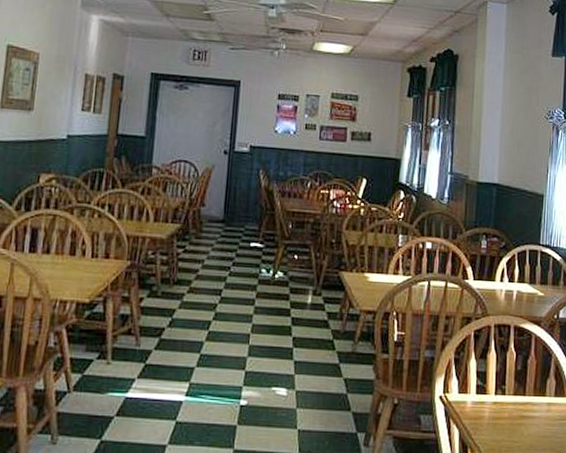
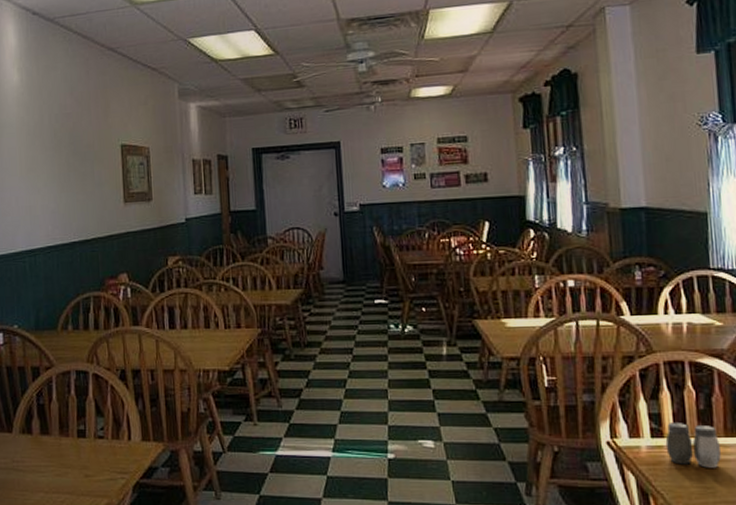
salt and pepper shaker: none [486,381,529,424] -> present [665,423,721,468]

